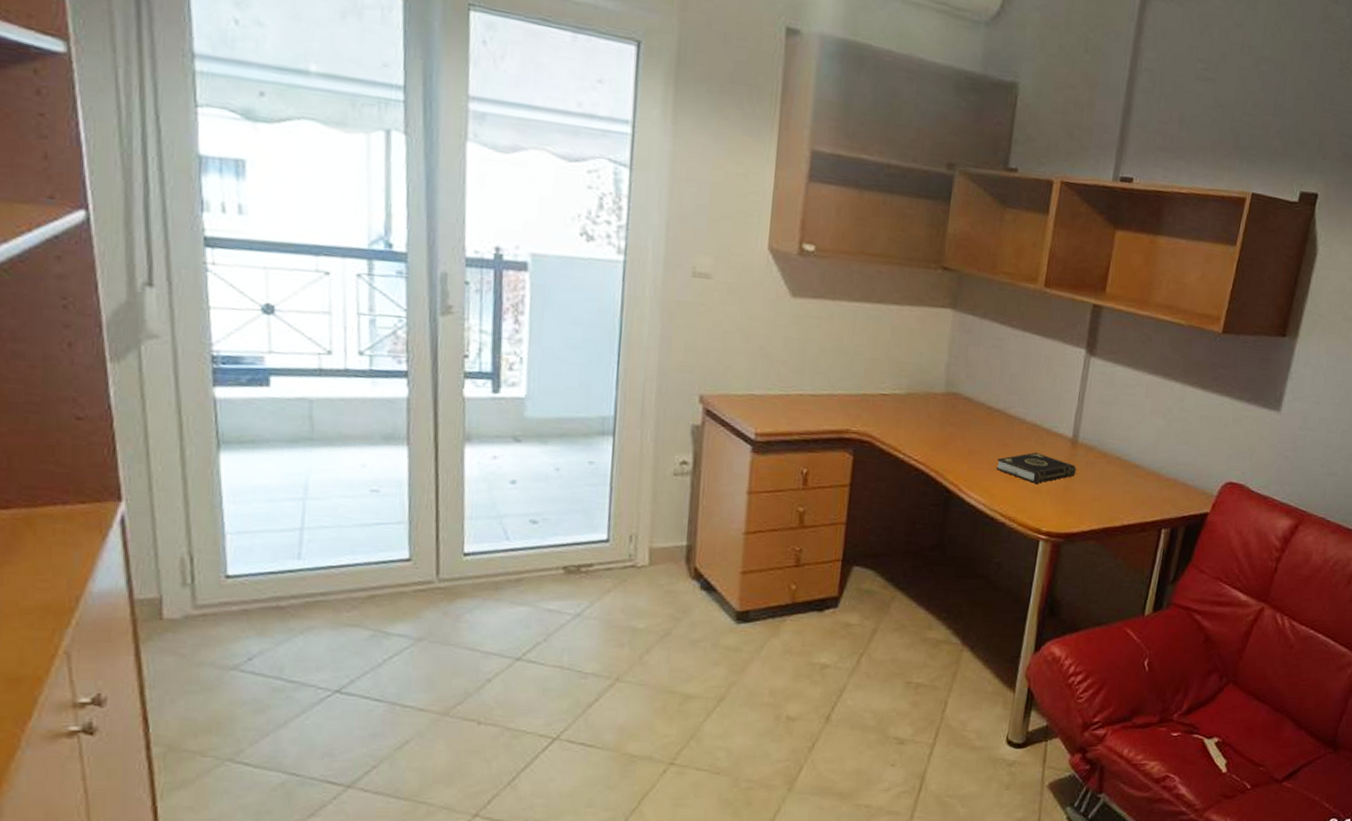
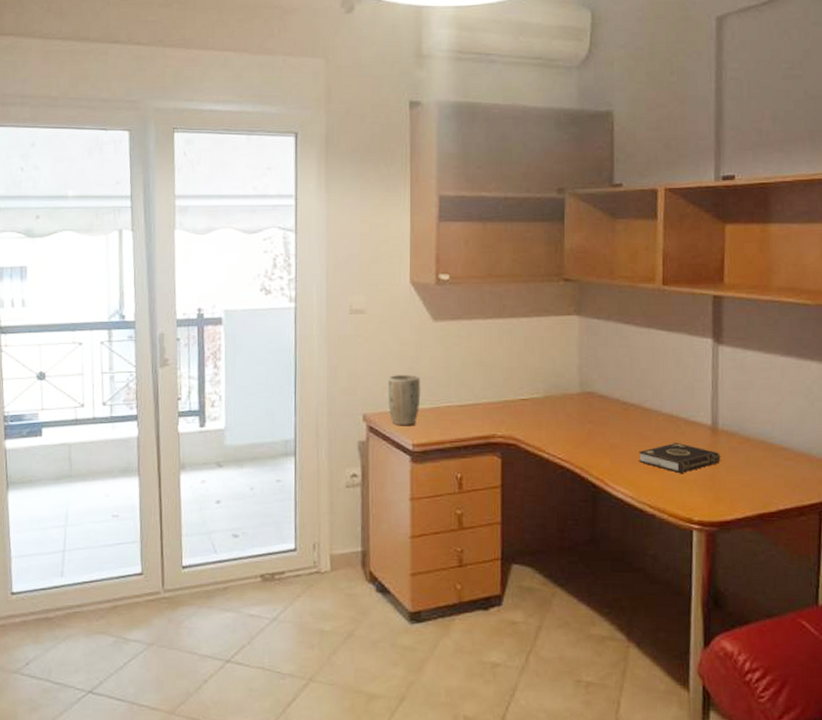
plant pot: none [730,353,771,413] -> present [388,374,421,426]

